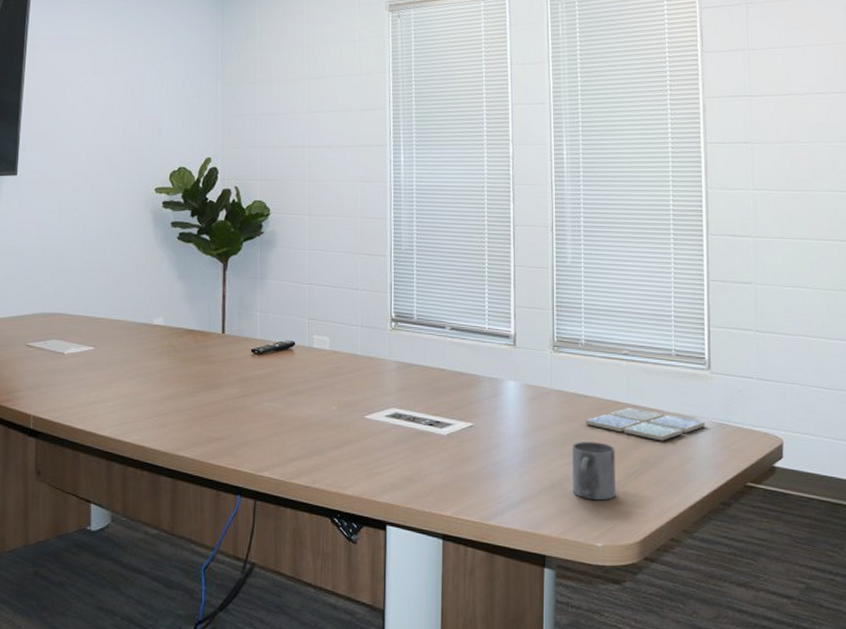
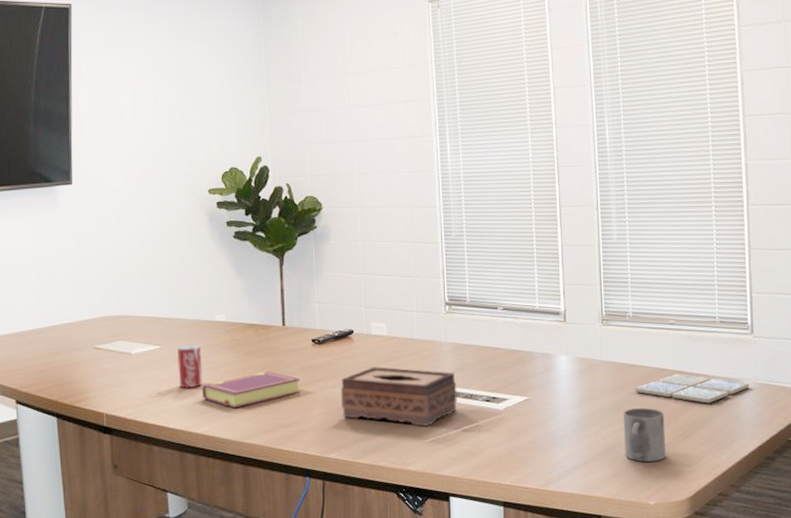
beverage can: none [110,349,137,394] -> present [177,345,203,388]
book: none [134,380,237,418] -> present [202,371,301,409]
tissue box: none [278,382,400,449] -> present [340,367,458,427]

